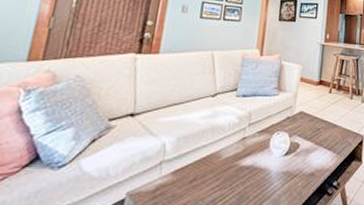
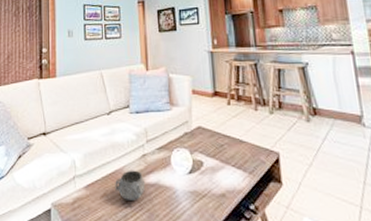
decorative bowl: none [207,153,241,184] -> present [115,170,146,200]

